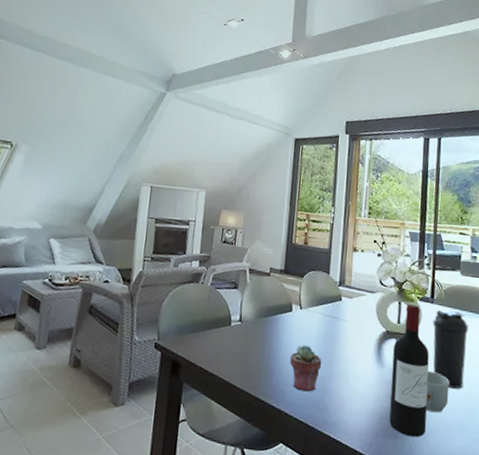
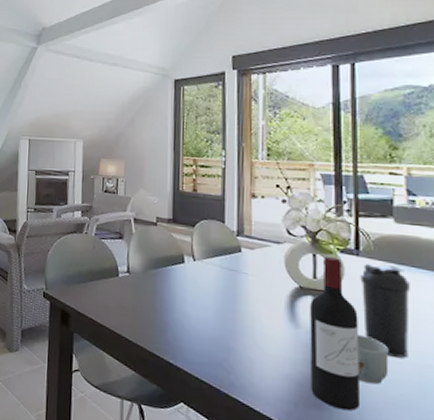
potted succulent: present [289,345,322,392] -> none [185,299,223,350]

